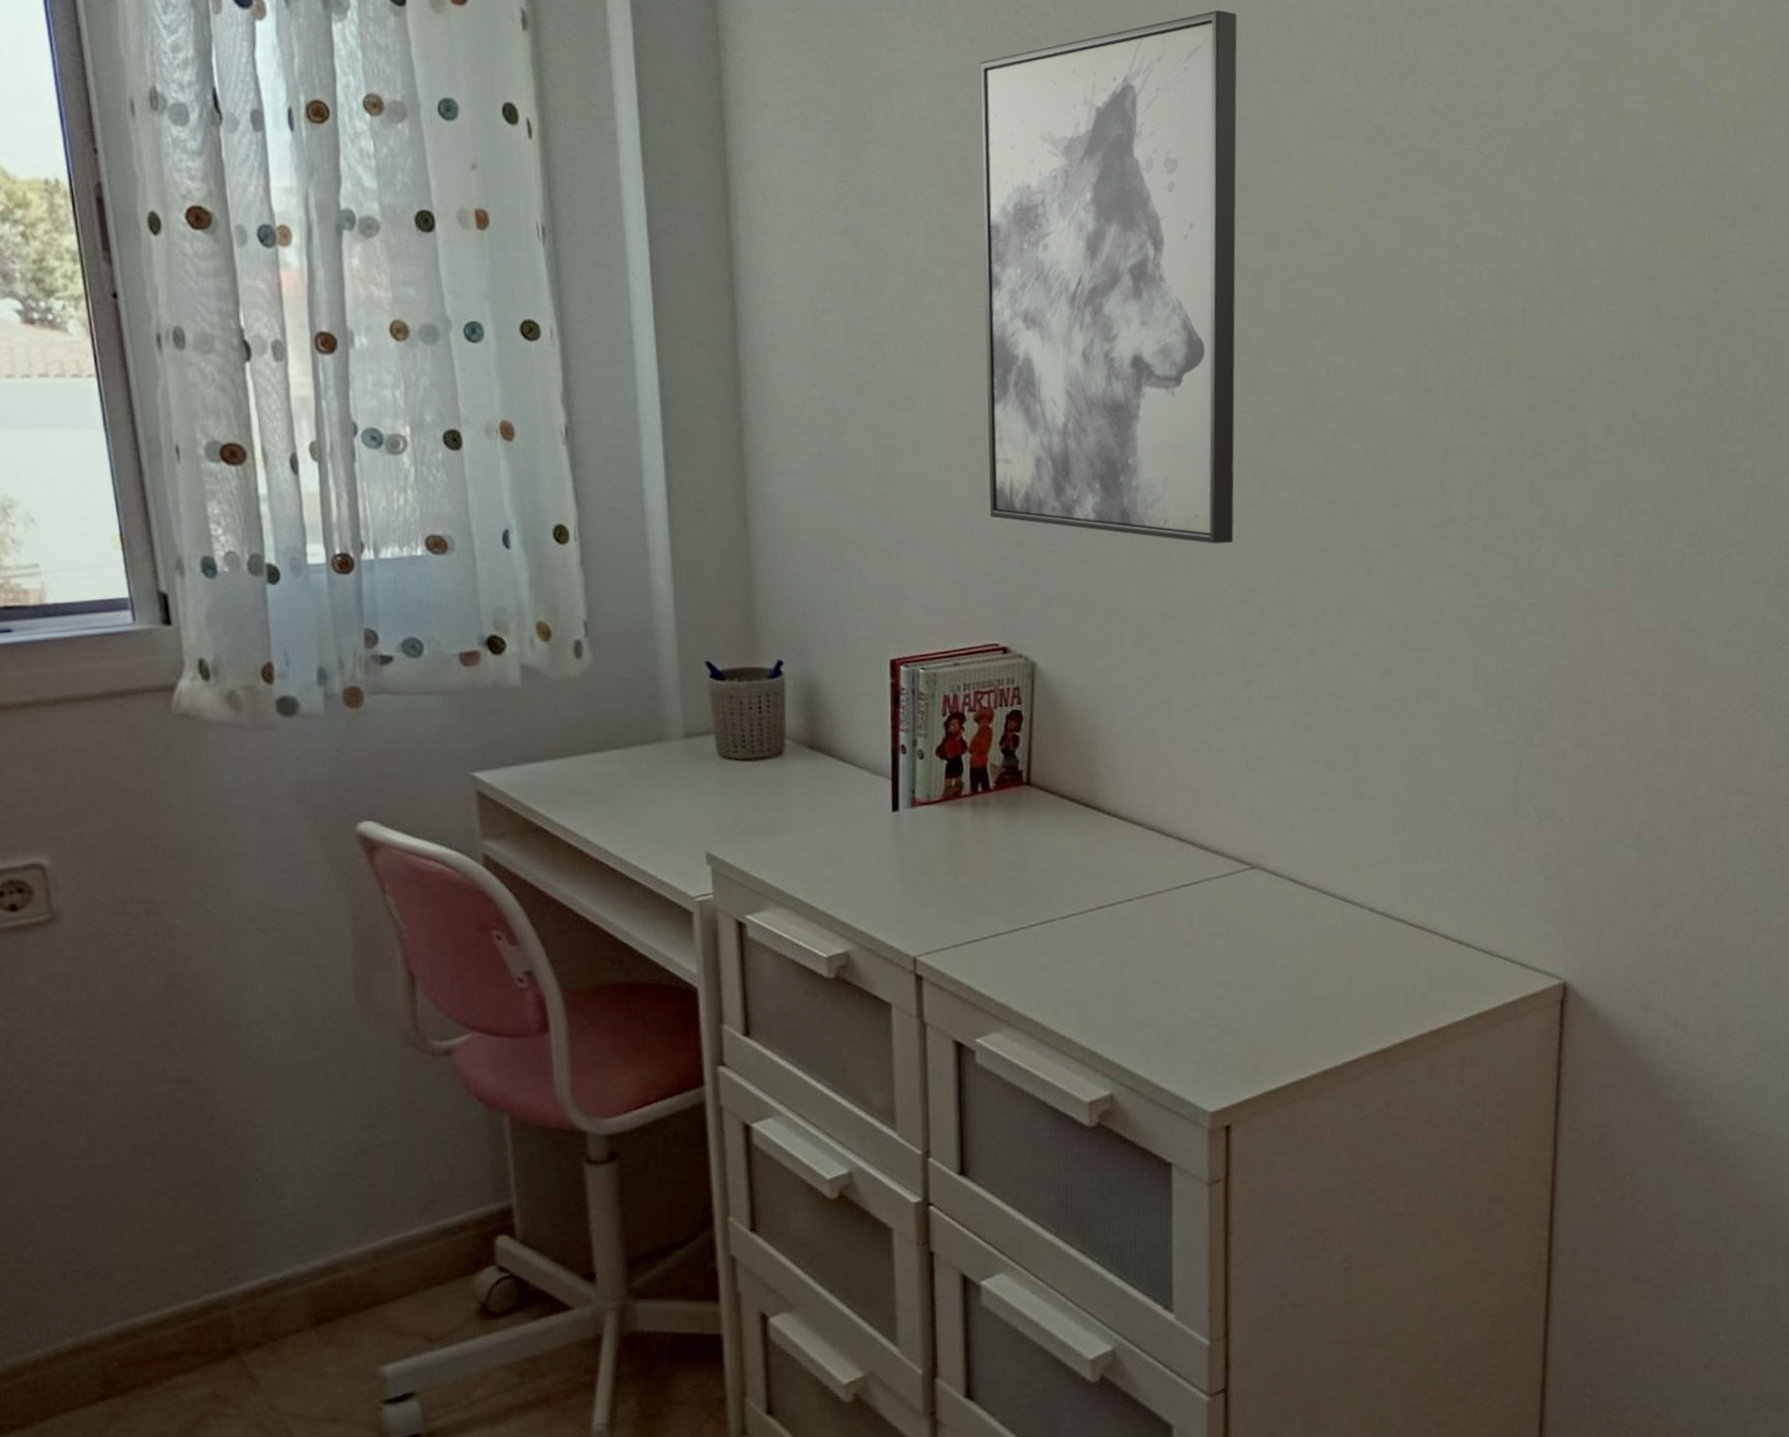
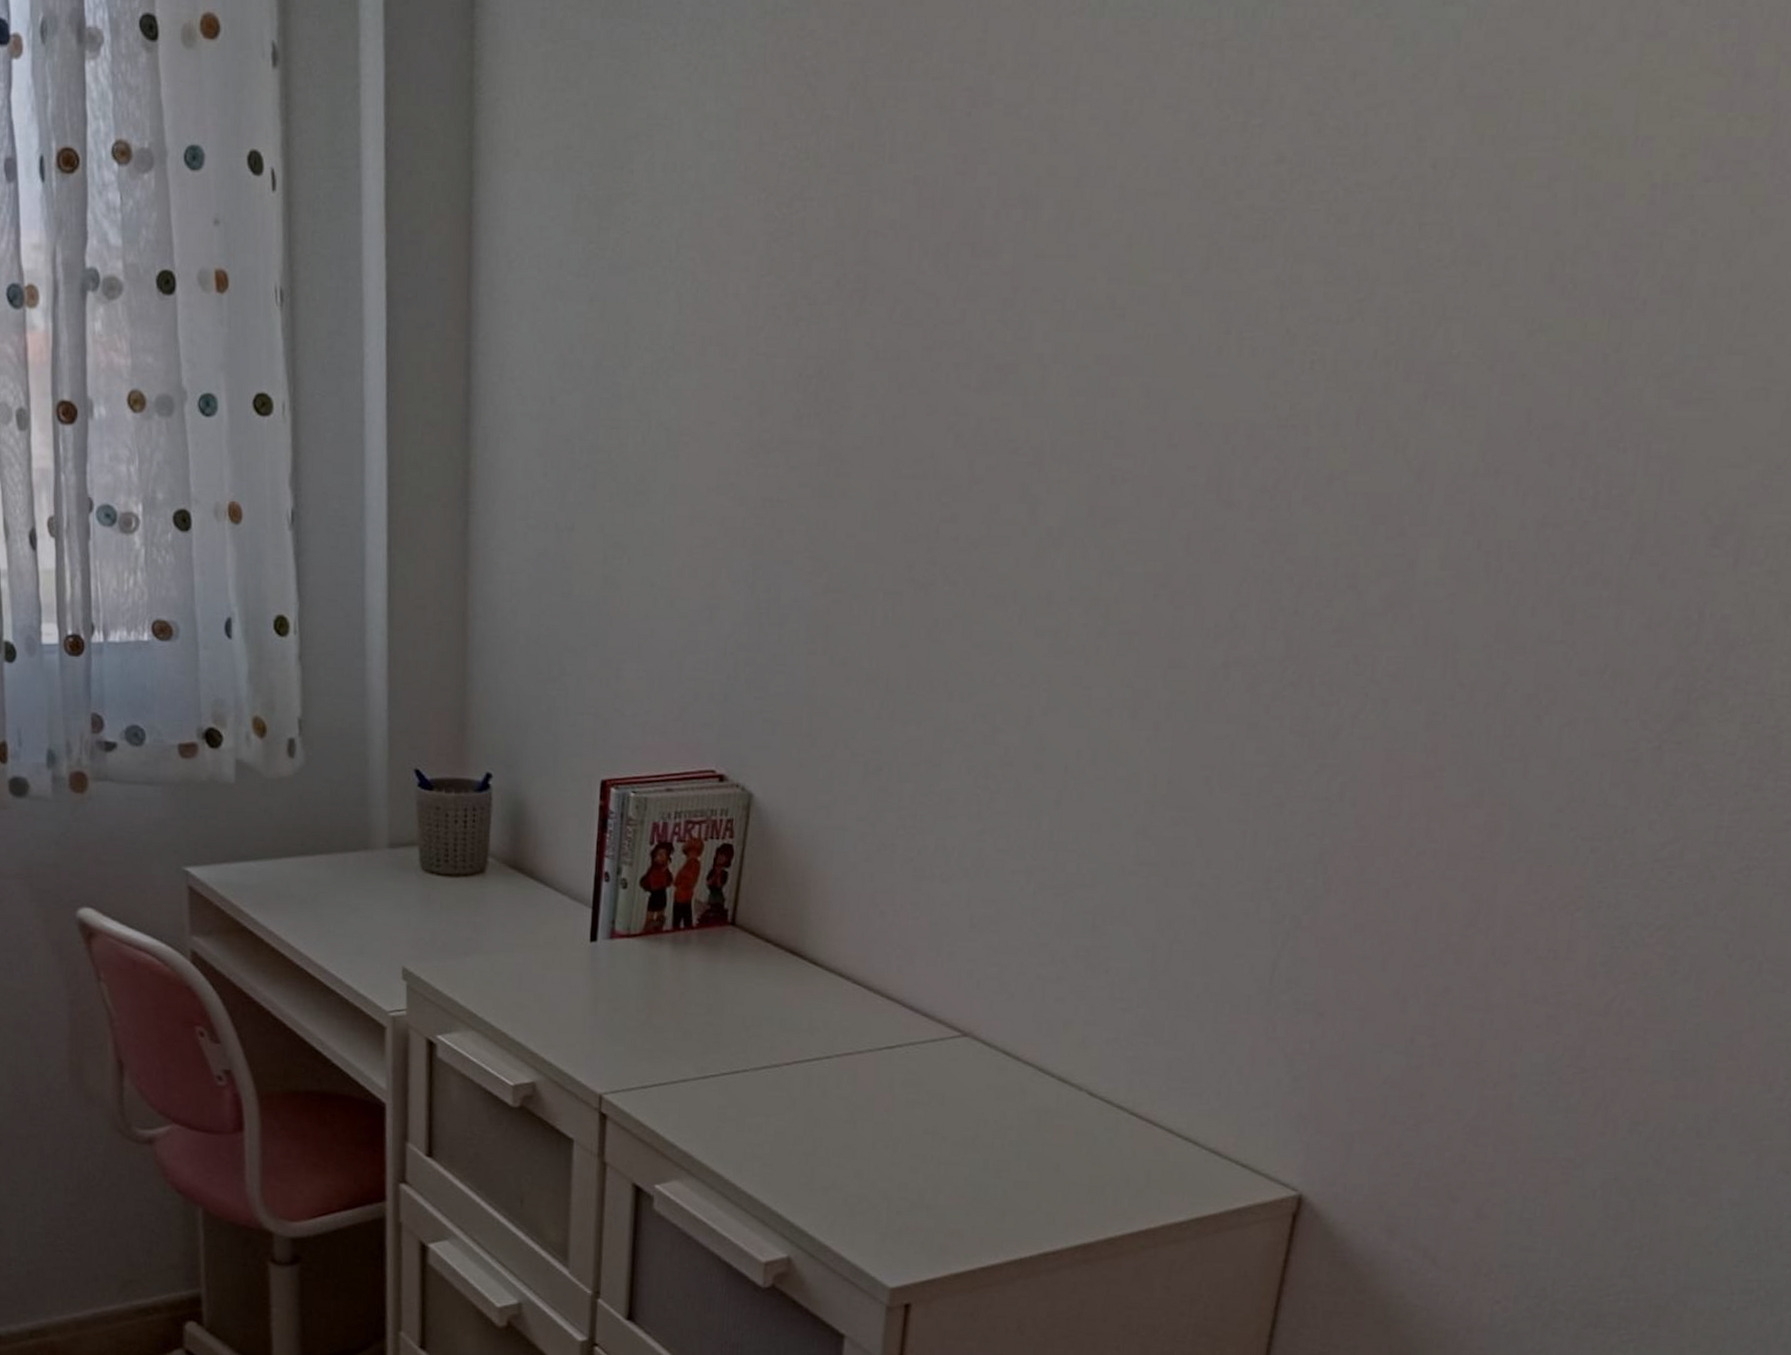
wall art: present [980,10,1237,544] -> none [718,35,1056,674]

